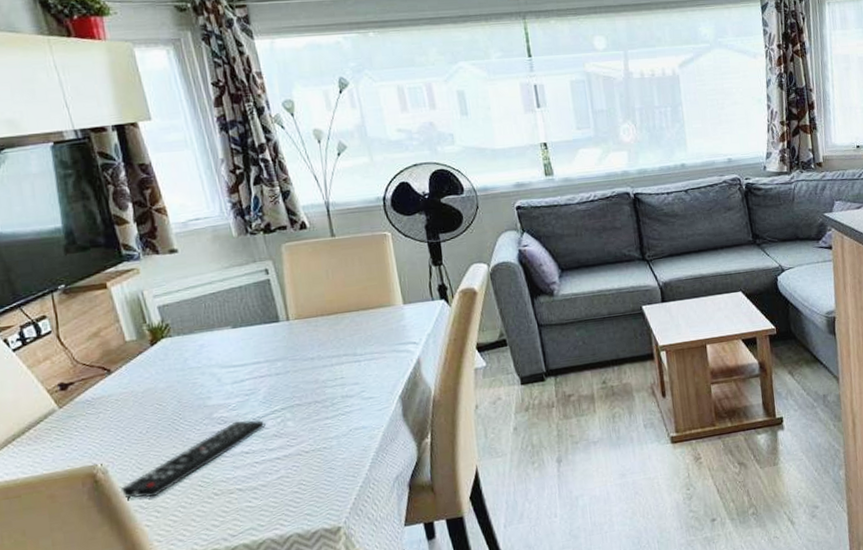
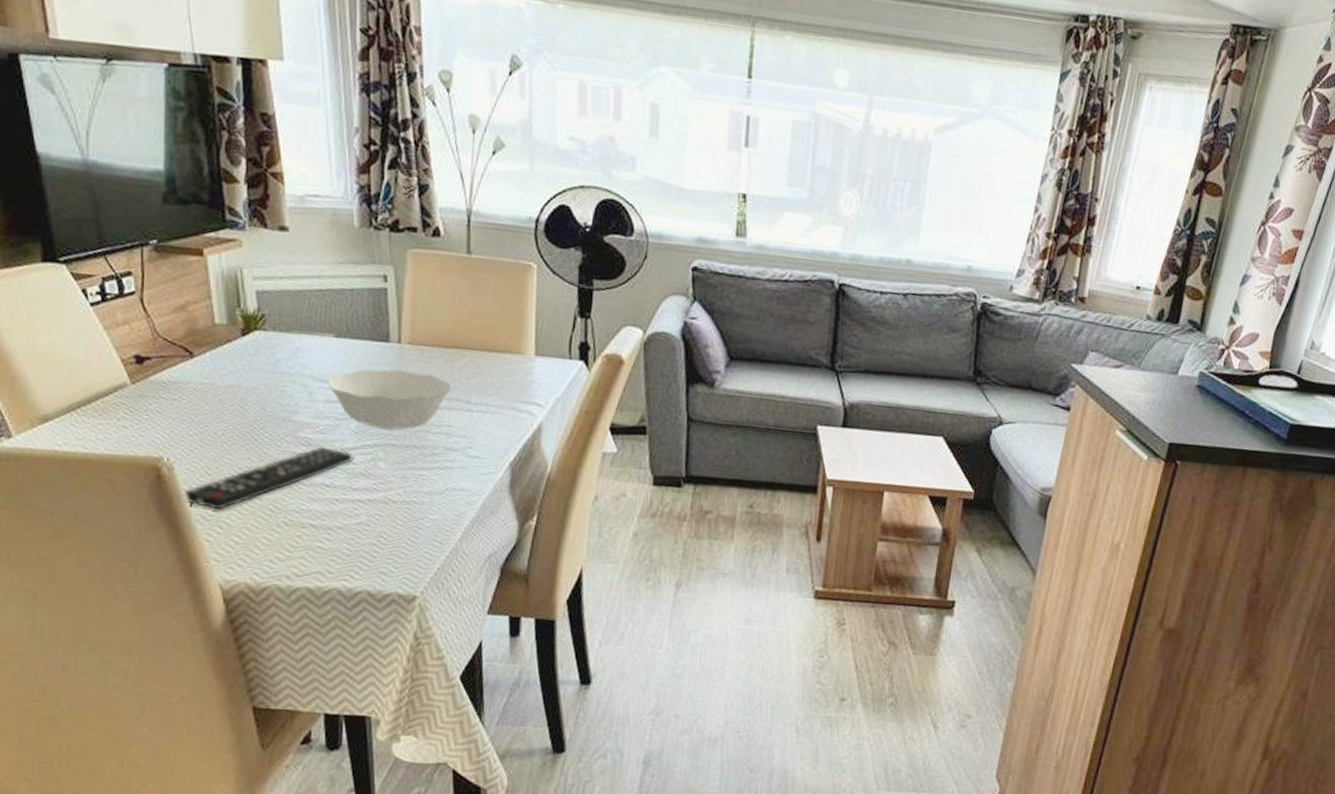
bowl: none [232,339,339,395] -> present [327,369,452,430]

